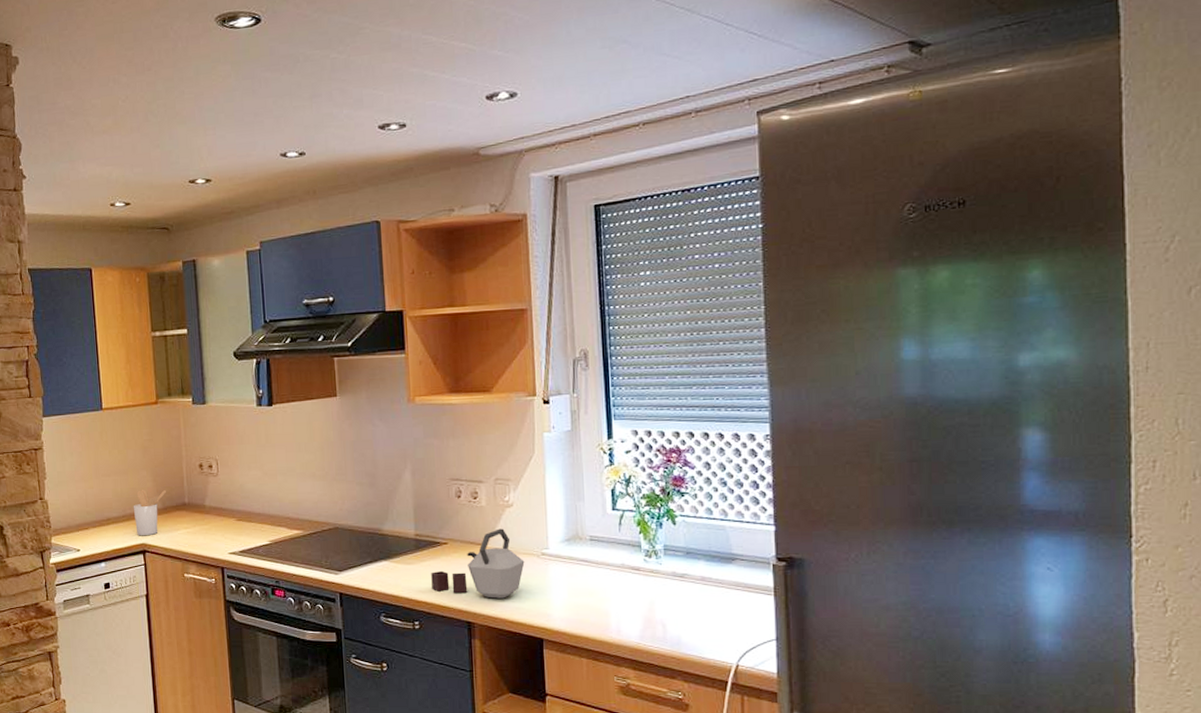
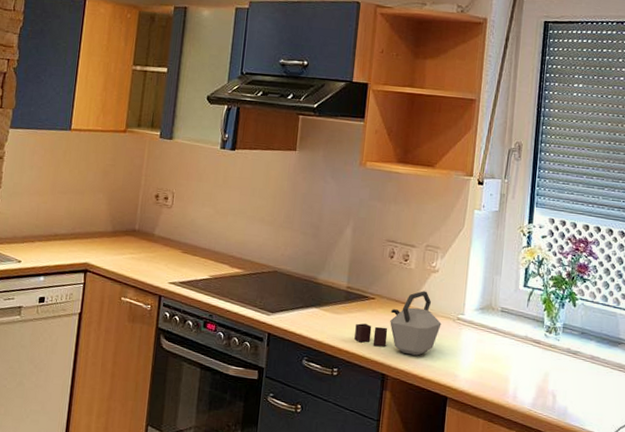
utensil holder: present [133,490,167,536] -> none [82,211,119,256]

